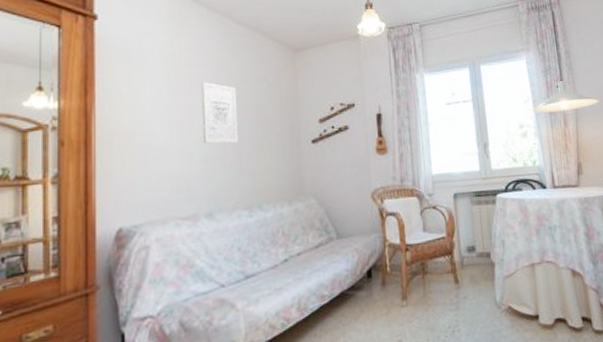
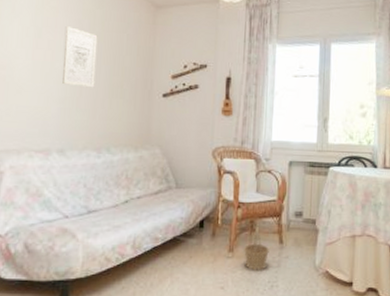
basket: none [418,269,446,317] -> present [244,227,269,270]

